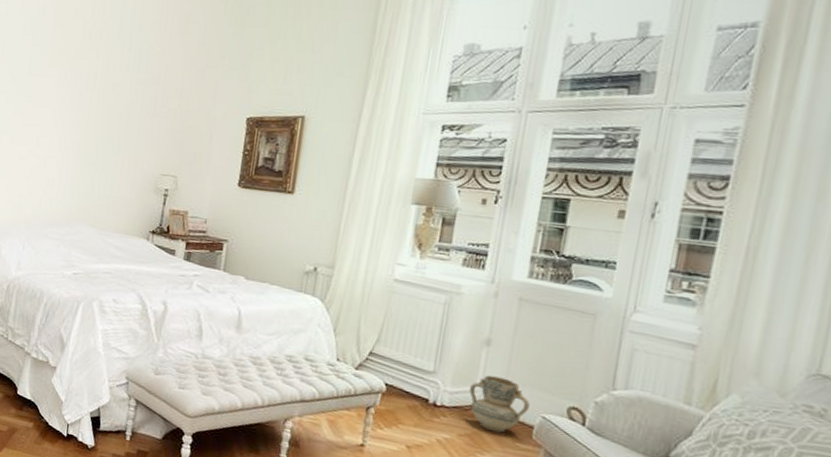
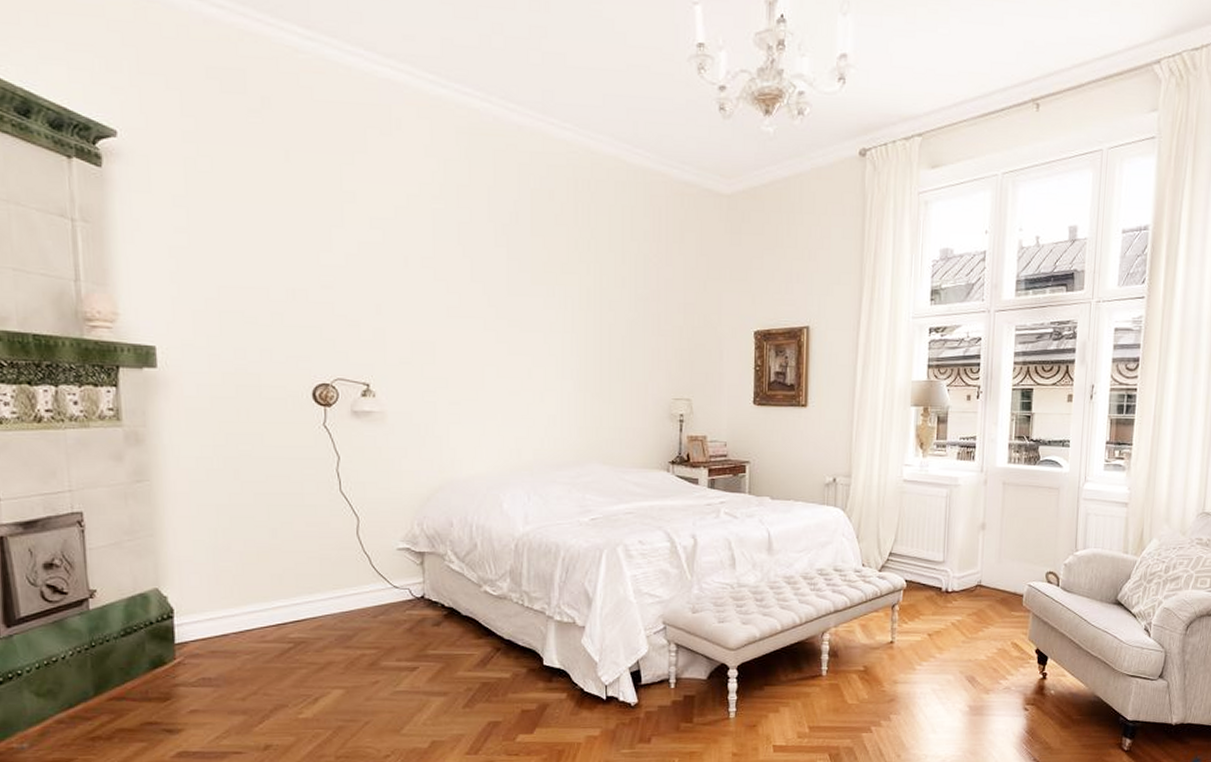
ceramic jug: present [469,375,530,433] -> none [973,556,1019,606]

